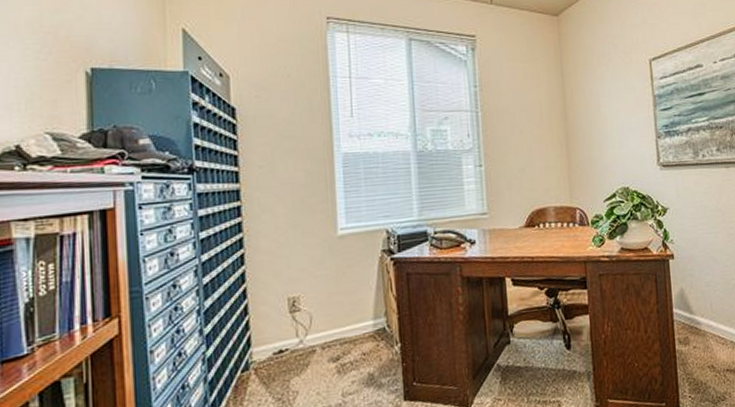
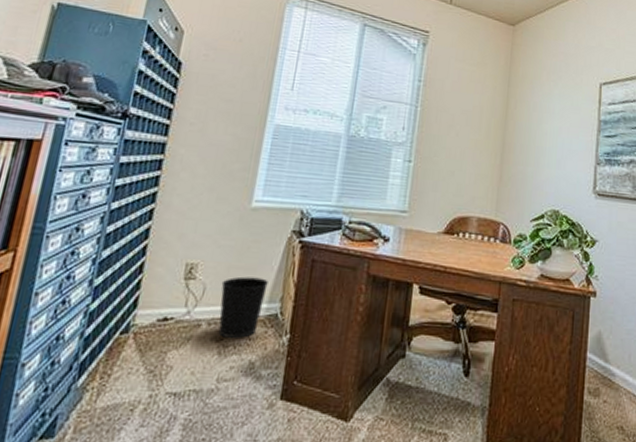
wastebasket: none [326,298,370,357] -> present [218,276,269,338]

